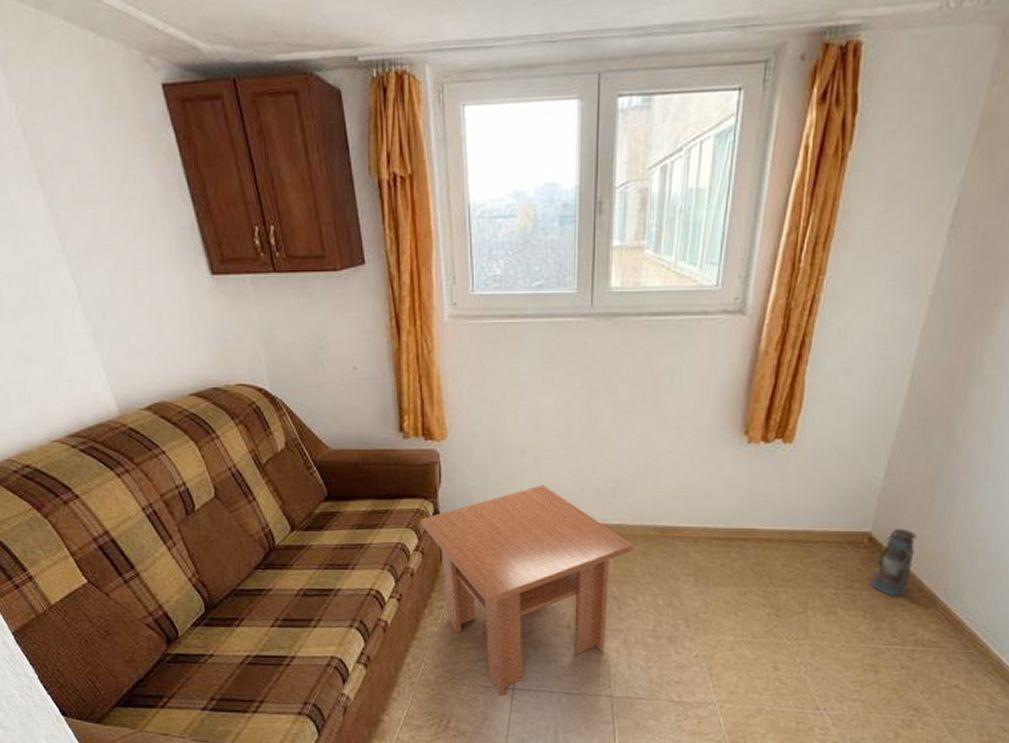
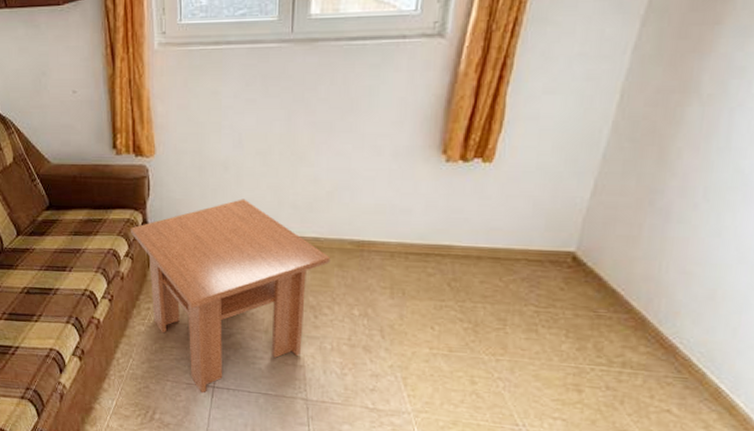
lantern: present [867,529,917,597] -> none [571,249,626,318]

